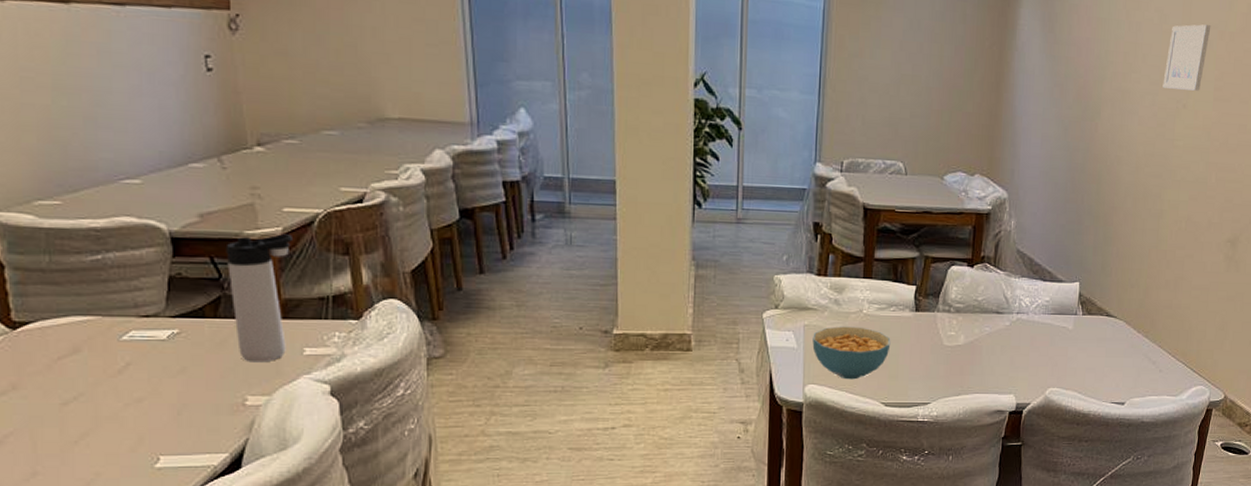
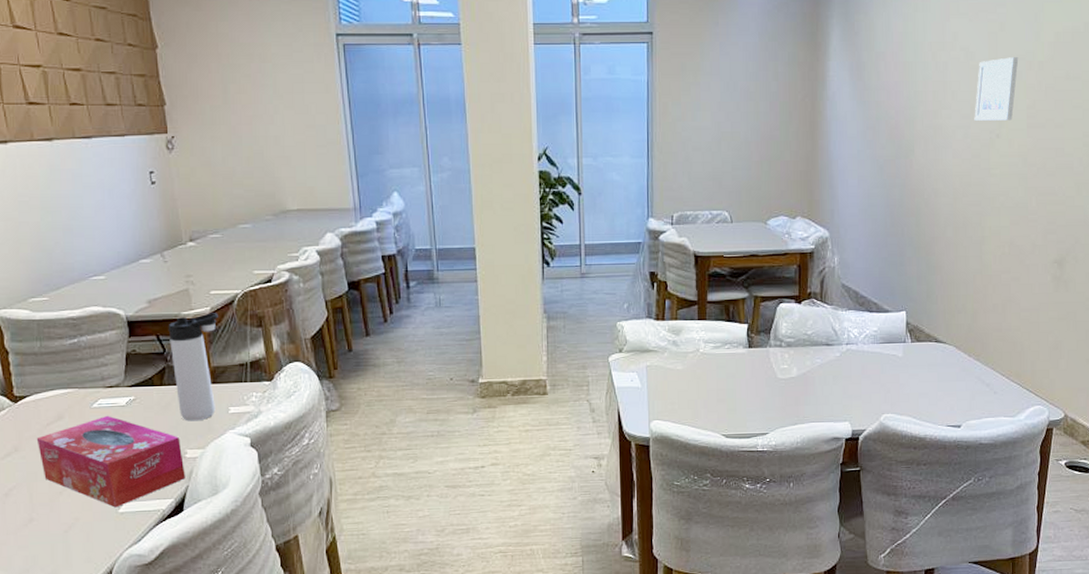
tissue box: none [42,350,245,462] -> present [36,415,186,508]
cereal bowl: present [812,326,891,380] -> none [655,365,727,414]

